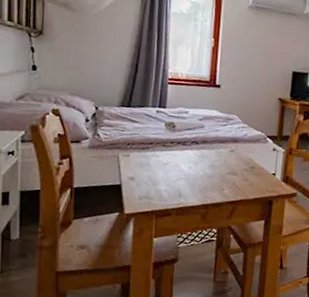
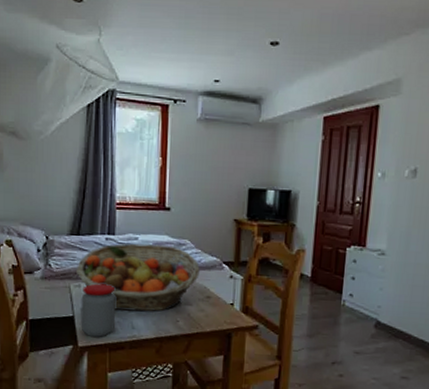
fruit basket: none [125,116,246,181] -> present [76,243,200,312]
jar: none [127,153,164,204] -> present [80,283,115,337]

